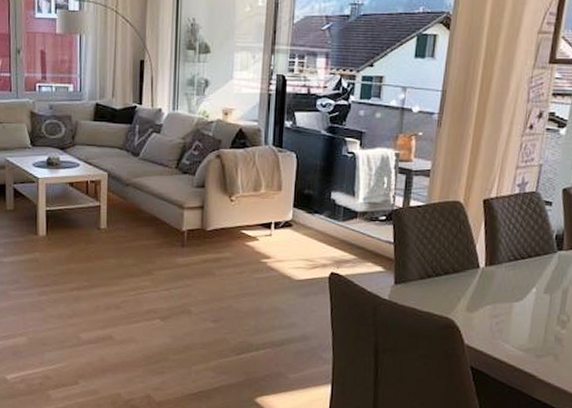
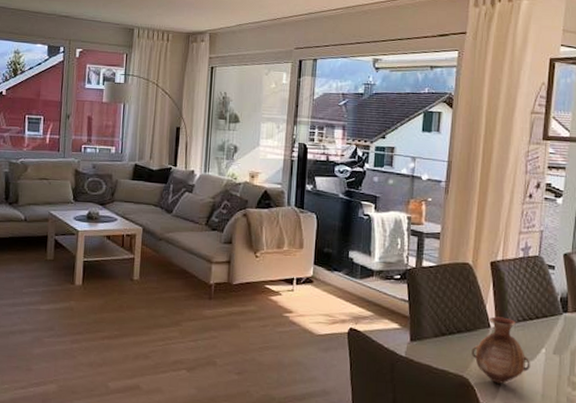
vase: none [458,256,520,325] -> present [471,316,530,384]

